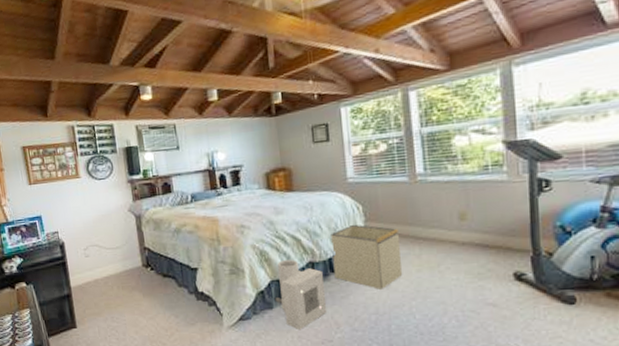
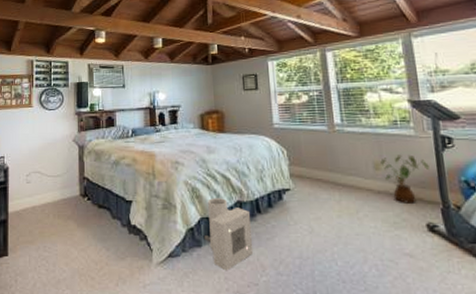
storage bin: present [330,224,403,290] -> none [258,167,325,233]
house plant: none [467,201,522,254] -> present [380,154,430,203]

